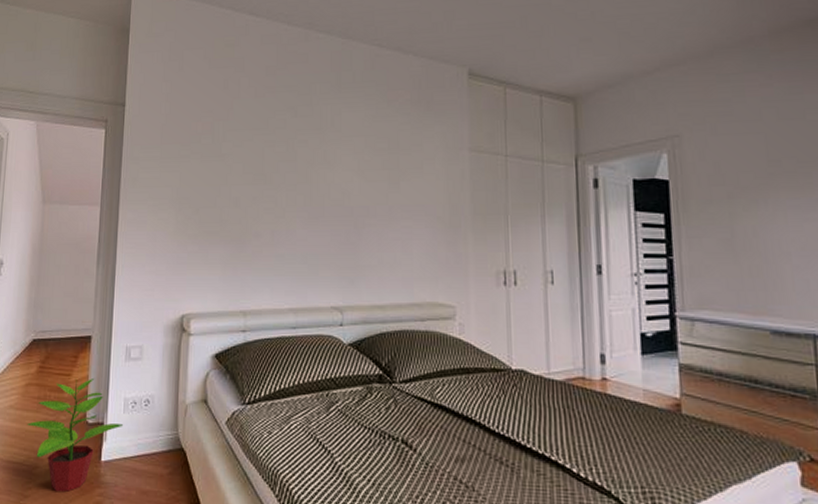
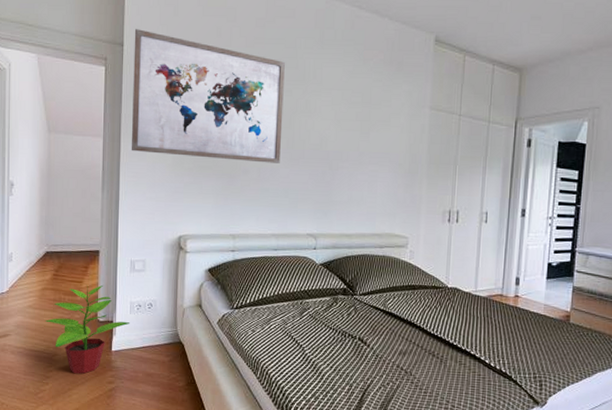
wall art: none [130,87,299,224] -> present [131,29,285,163]

